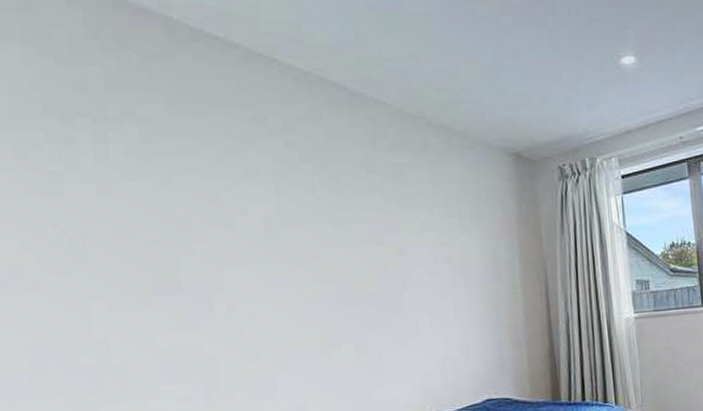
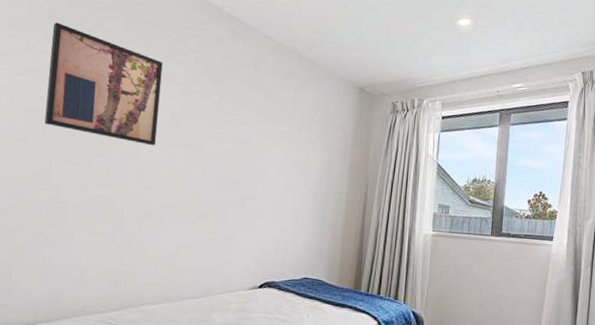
wall art: none [53,114,249,267] -> present [44,22,163,146]

